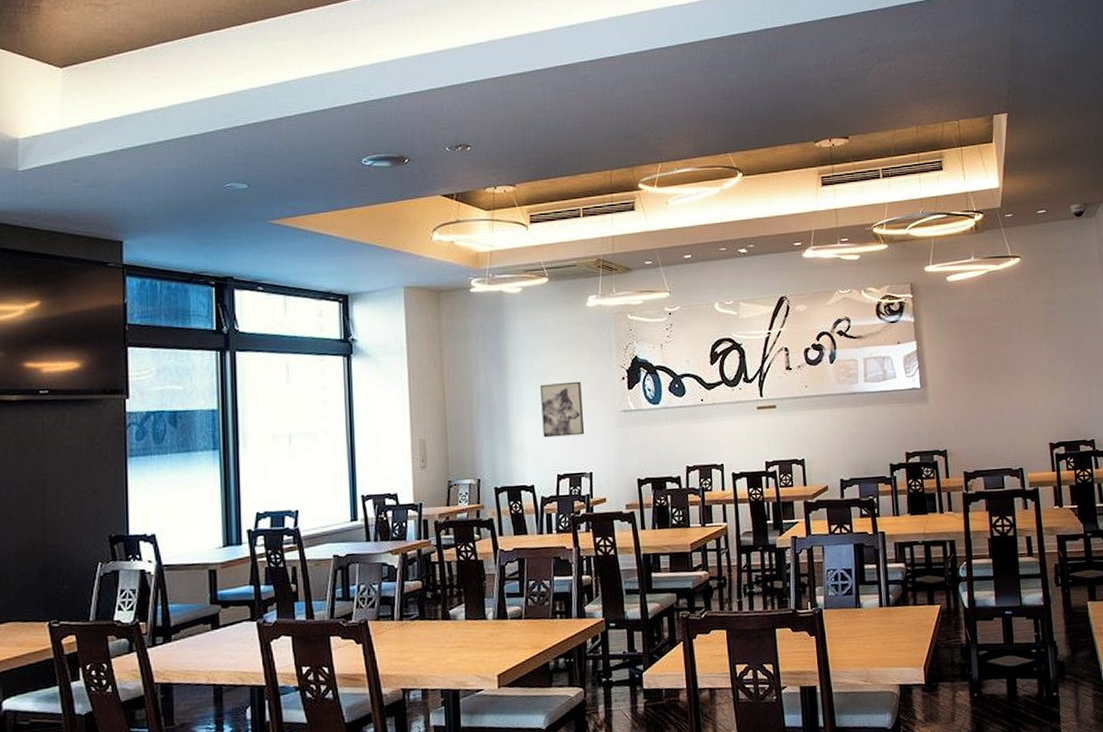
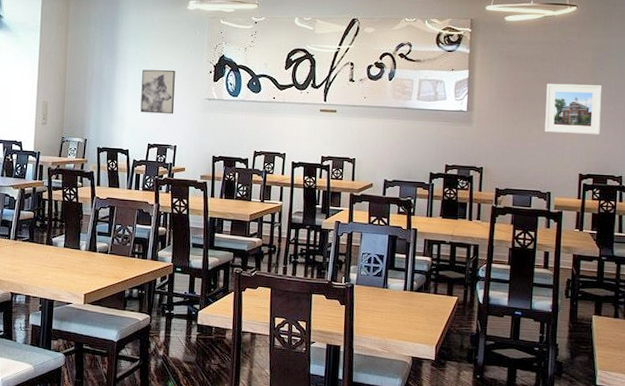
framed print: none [1001,340,1064,401] -> present [544,83,602,134]

